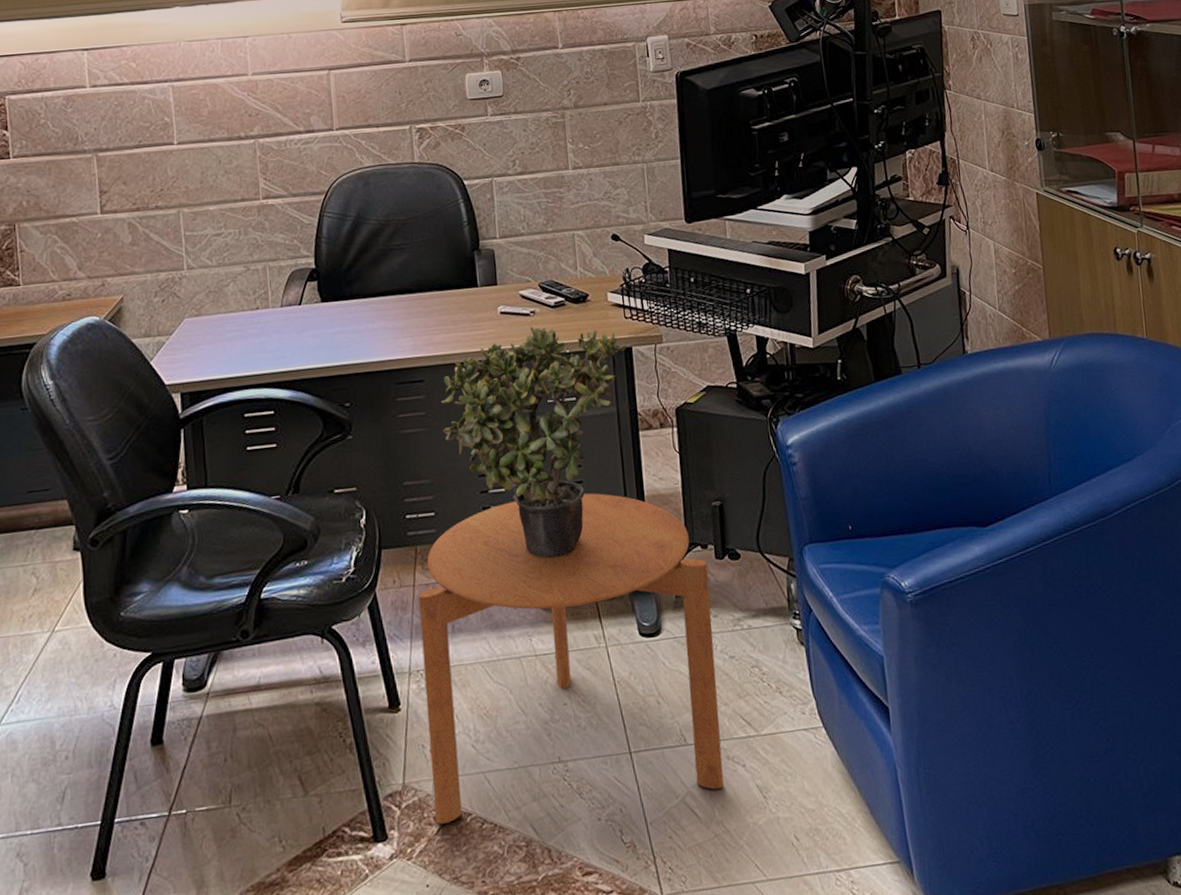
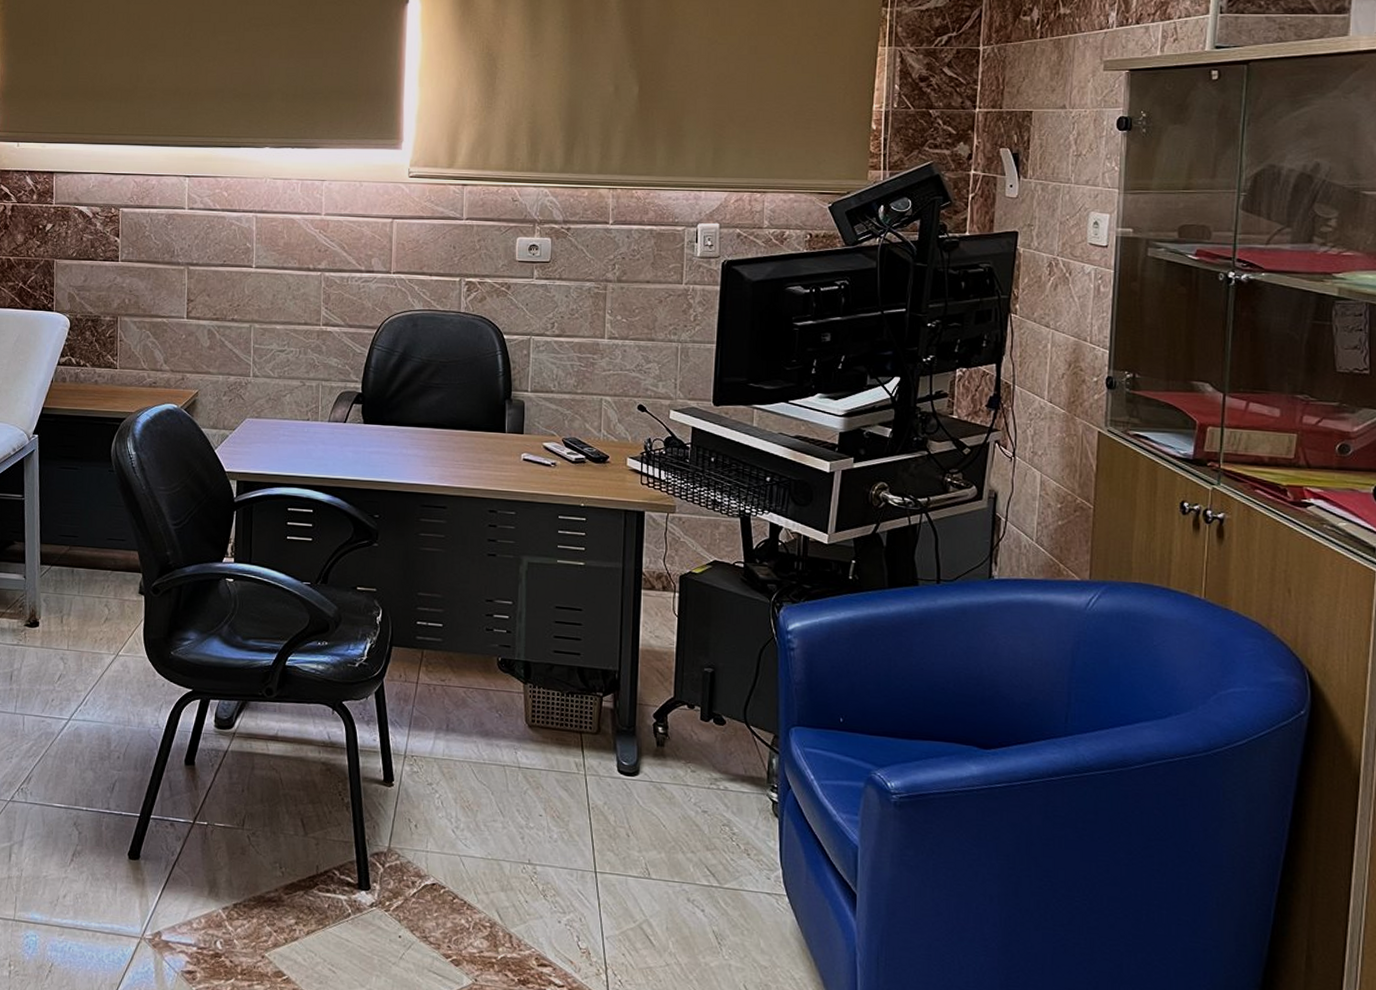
side table: present [418,493,724,824] -> none [413,629,692,925]
potted plant: present [441,326,627,558] -> none [458,476,640,687]

